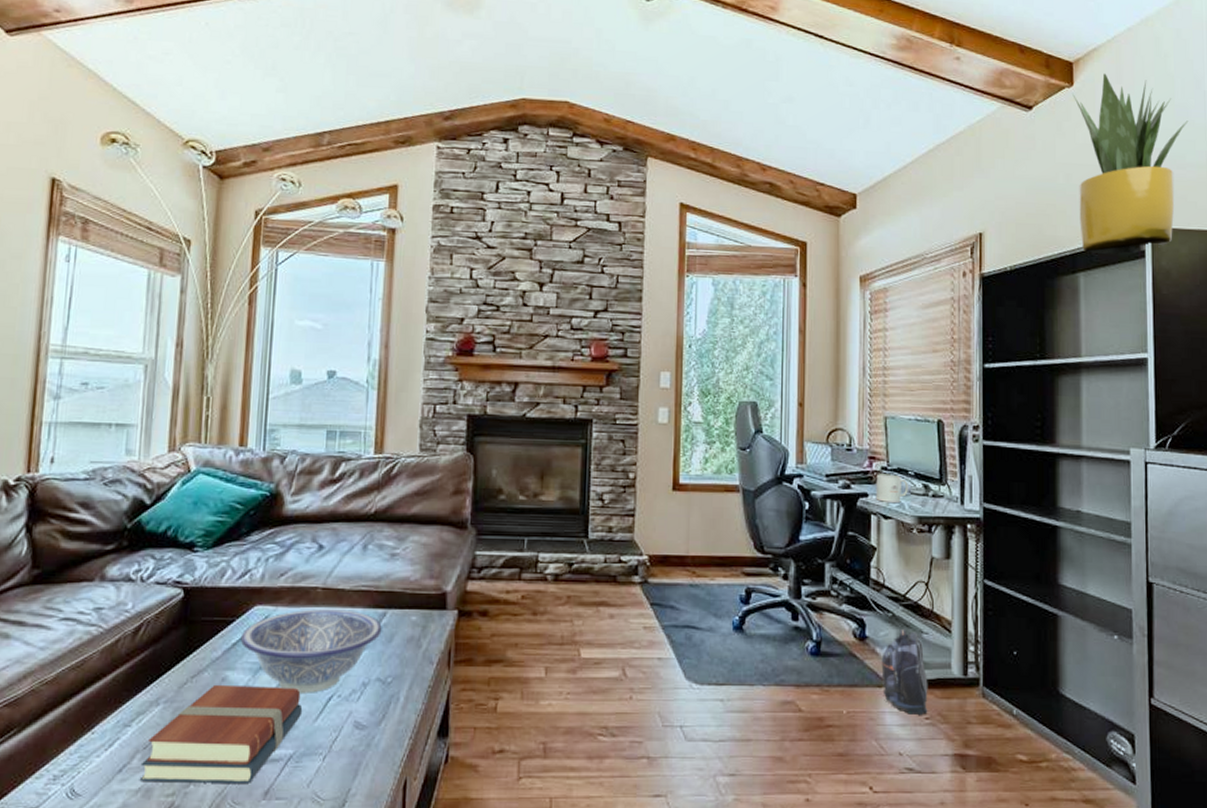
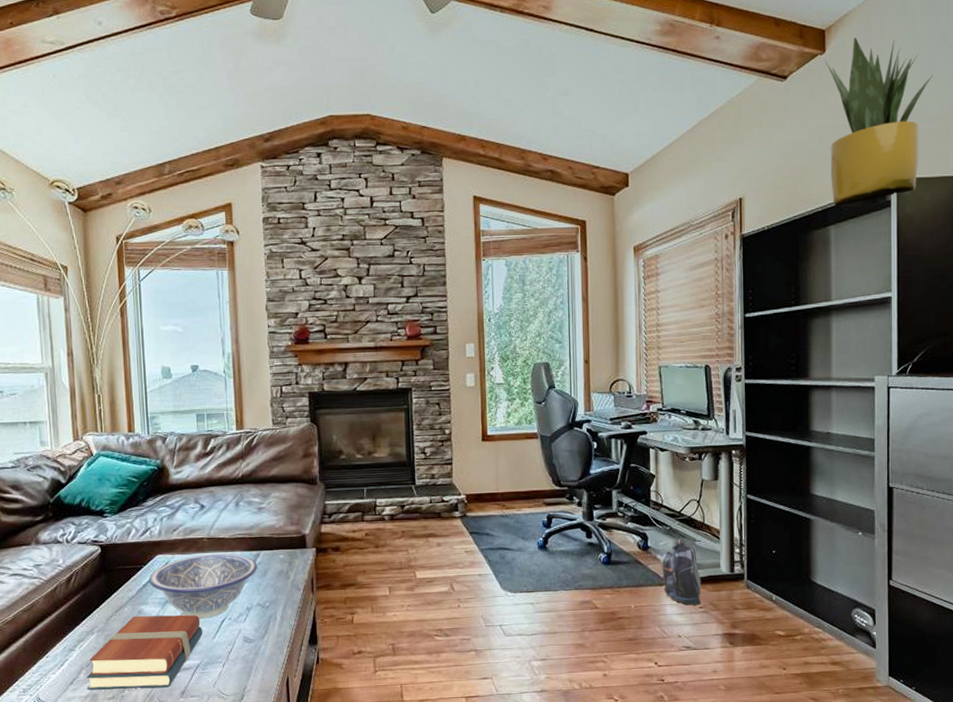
mug: present [875,474,909,504] -> none [653,414,682,438]

